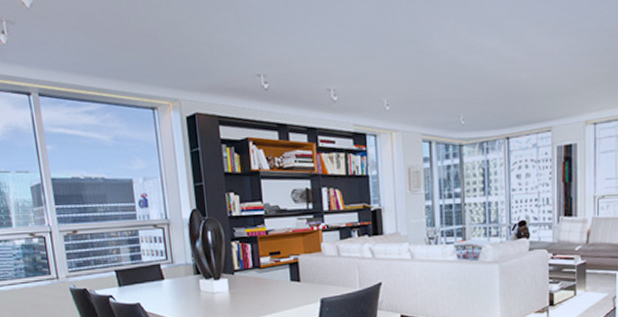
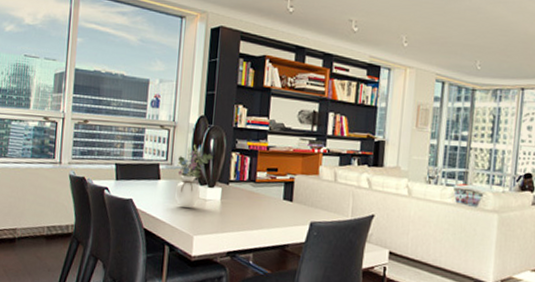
bouquet: none [177,239,213,303] -> present [174,144,213,208]

